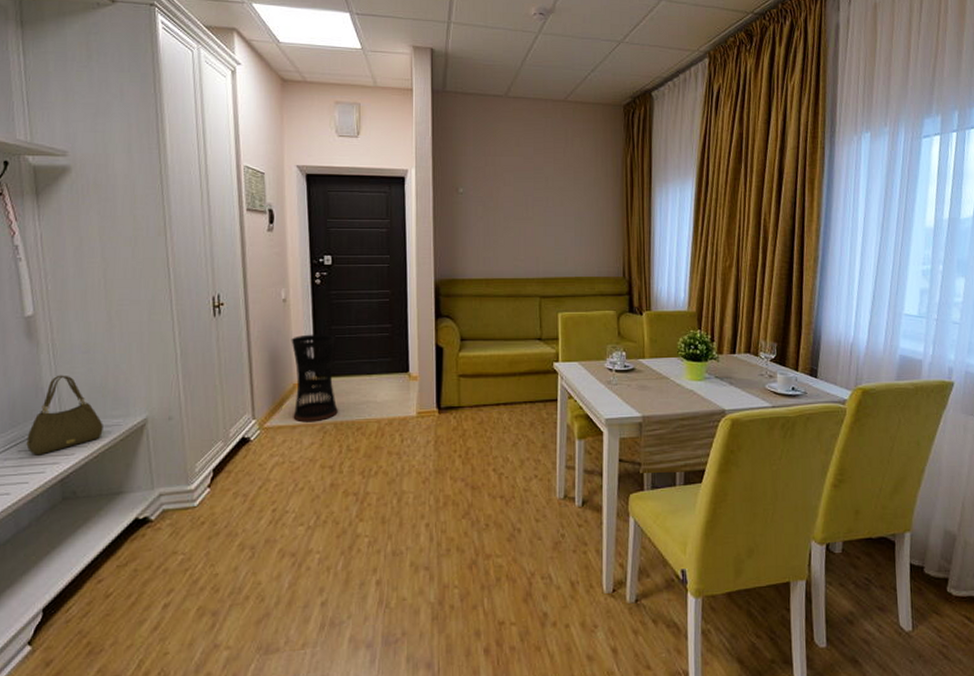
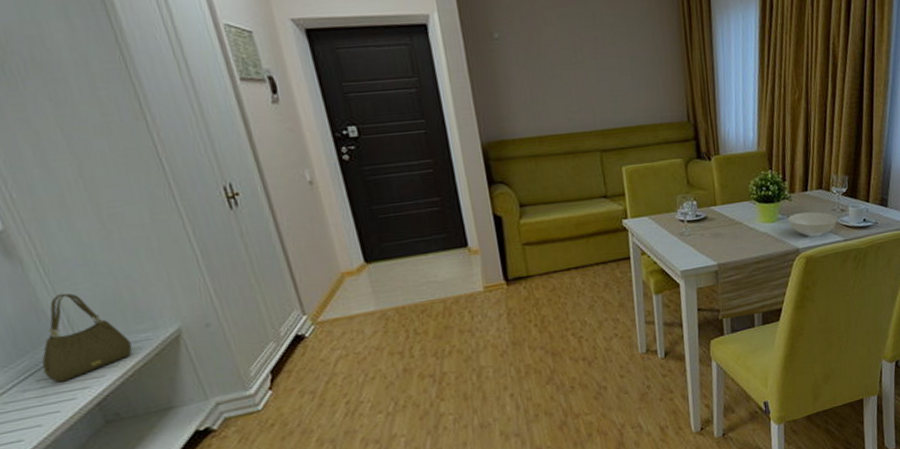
umbrella stand: present [291,334,338,423] -> none [328,215,397,312]
bowl: none [714,375,766,400] -> present [787,211,838,238]

